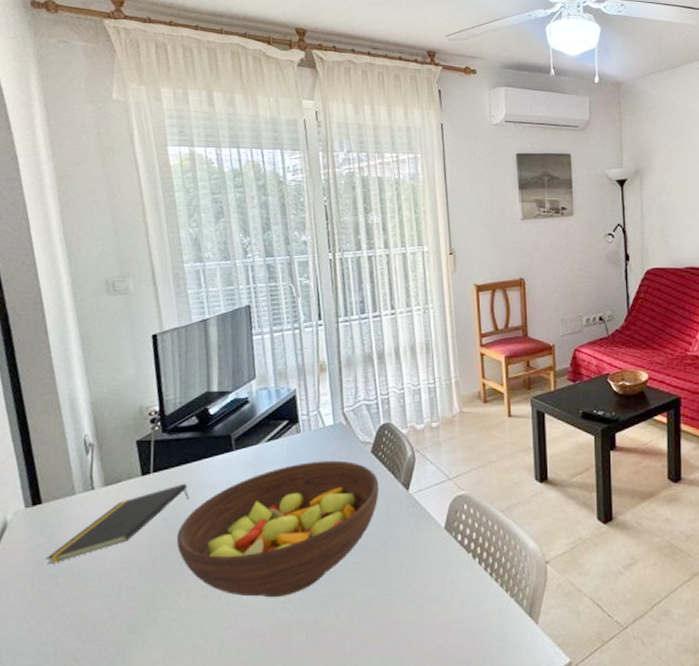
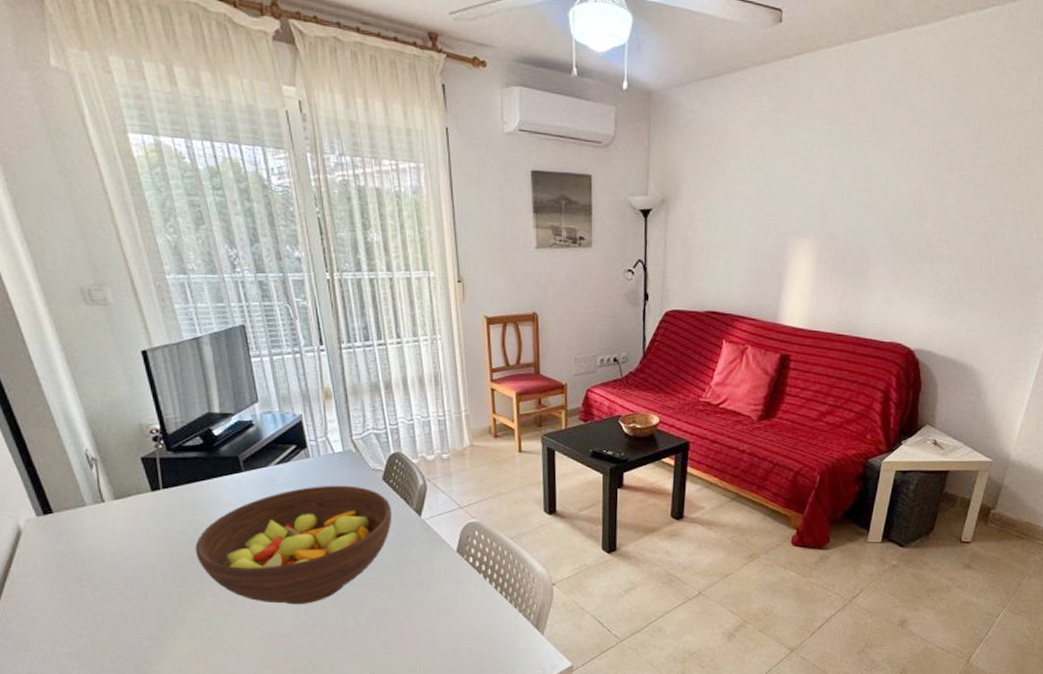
notepad: present [45,483,190,565] -> none [66,500,203,569]

